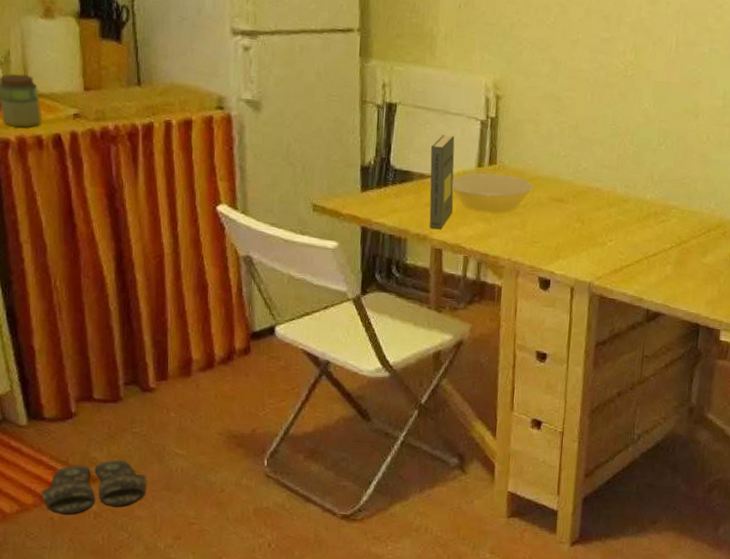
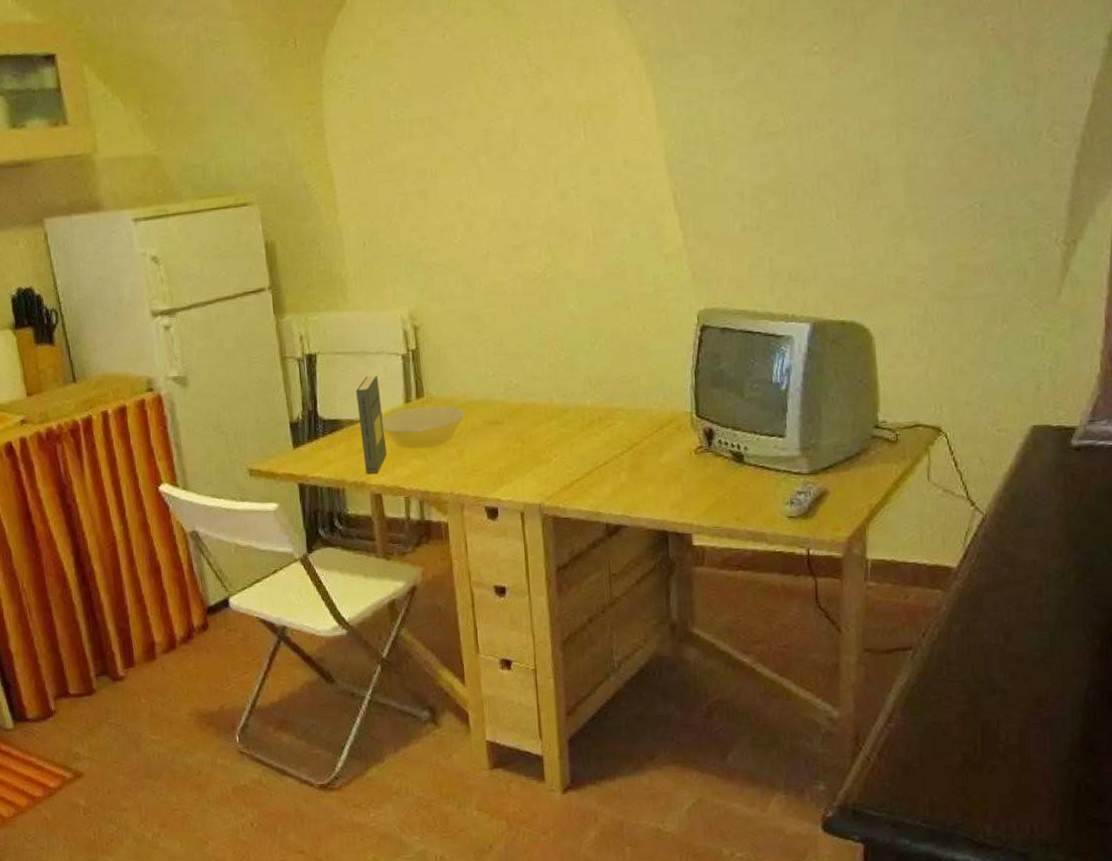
slippers: present [41,459,147,515] -> none [33,752,128,813]

